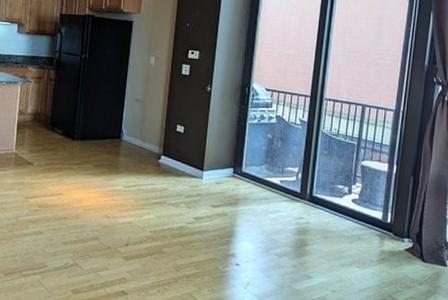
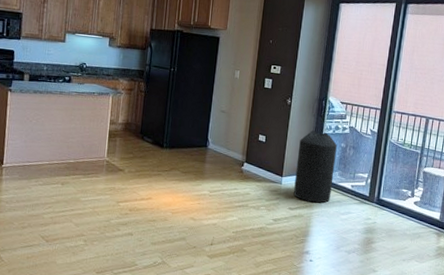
trash can: none [216,120,264,200] -> present [293,130,338,203]

